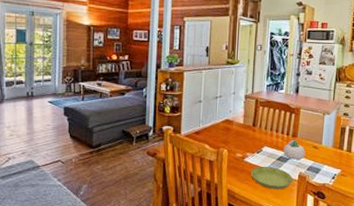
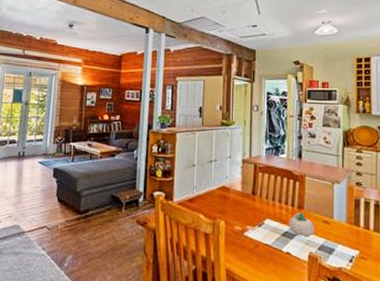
saucer: present [251,166,294,190] -> none [252,242,303,273]

